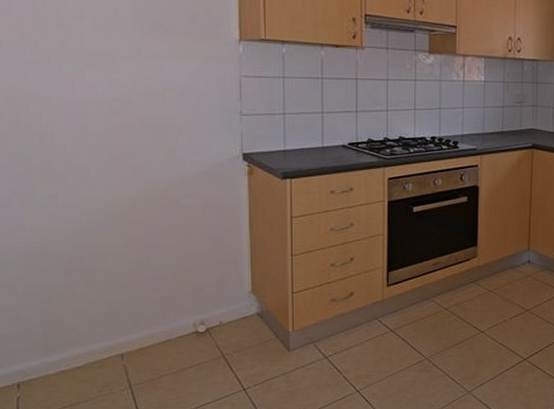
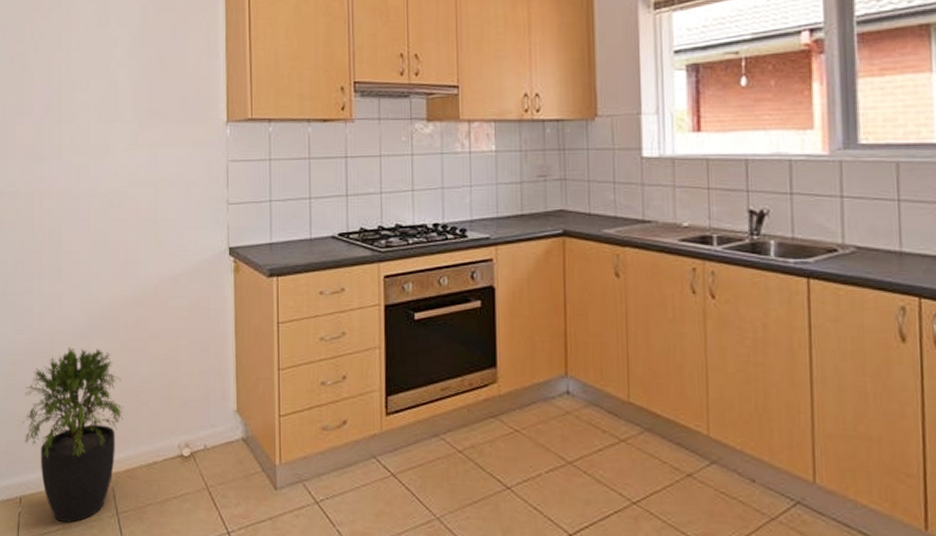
potted plant: none [16,245,135,400] -> present [22,347,125,523]

